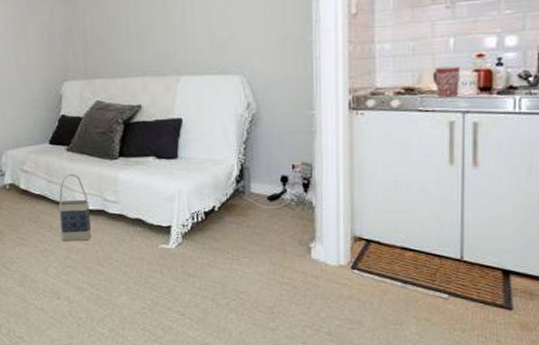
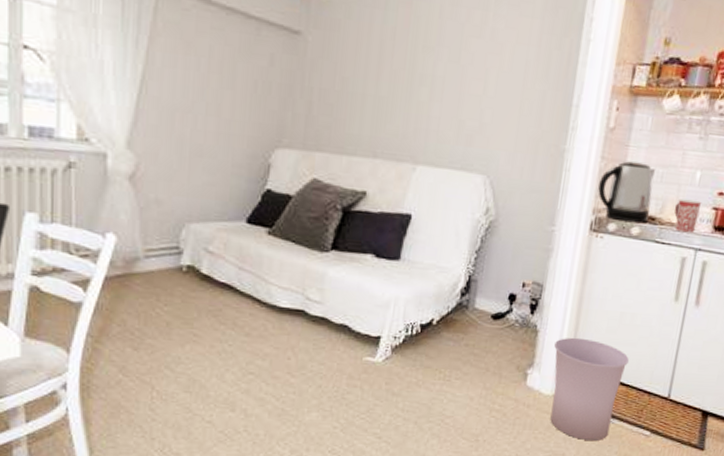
bag: present [58,174,91,241] -> none [246,263,287,344]
waste bin: none [333,209,411,307] -> present [550,337,629,442]
kettle: none [351,40,408,98] -> present [598,161,655,224]

